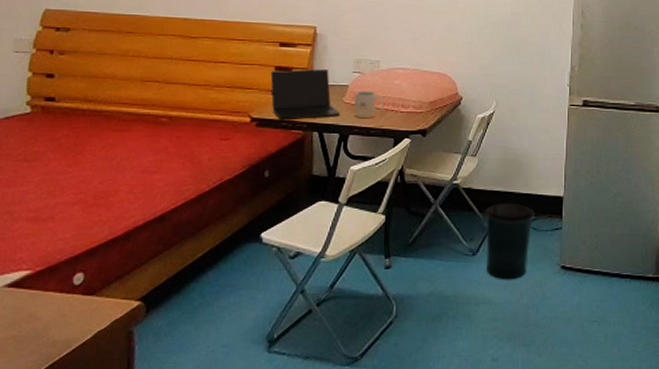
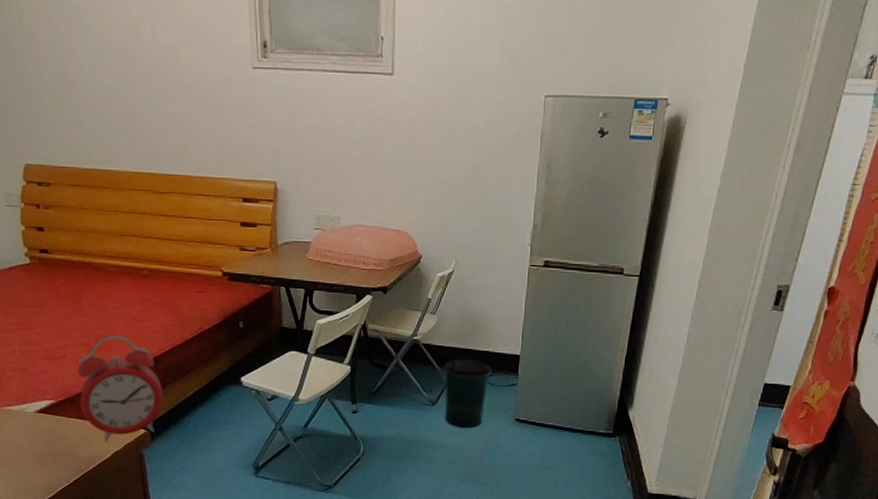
alarm clock: none [63,191,168,320] -> present [77,336,163,443]
laptop: present [270,69,341,121] -> none [237,225,305,275]
mug: present [354,90,386,119] -> none [317,247,347,275]

